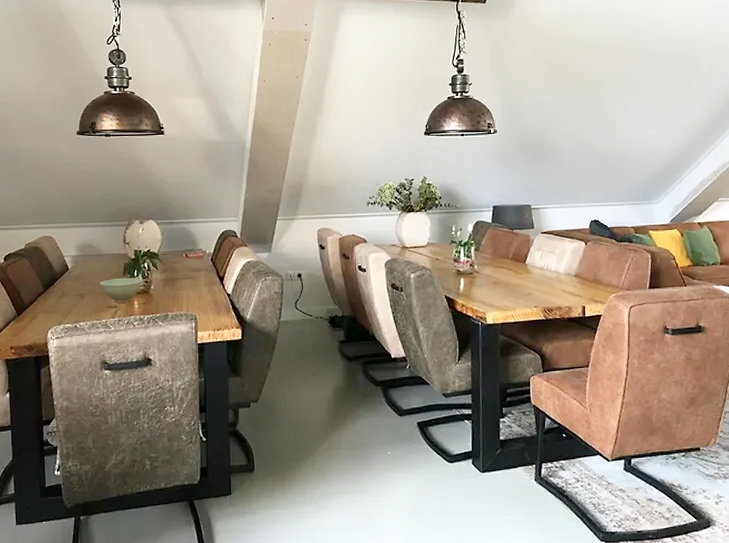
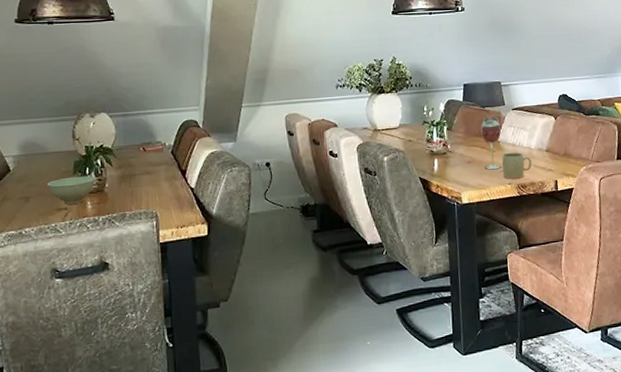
wineglass: none [509,240,529,292] -> present [481,117,502,170]
mug: none [528,275,560,302] -> present [501,152,532,179]

